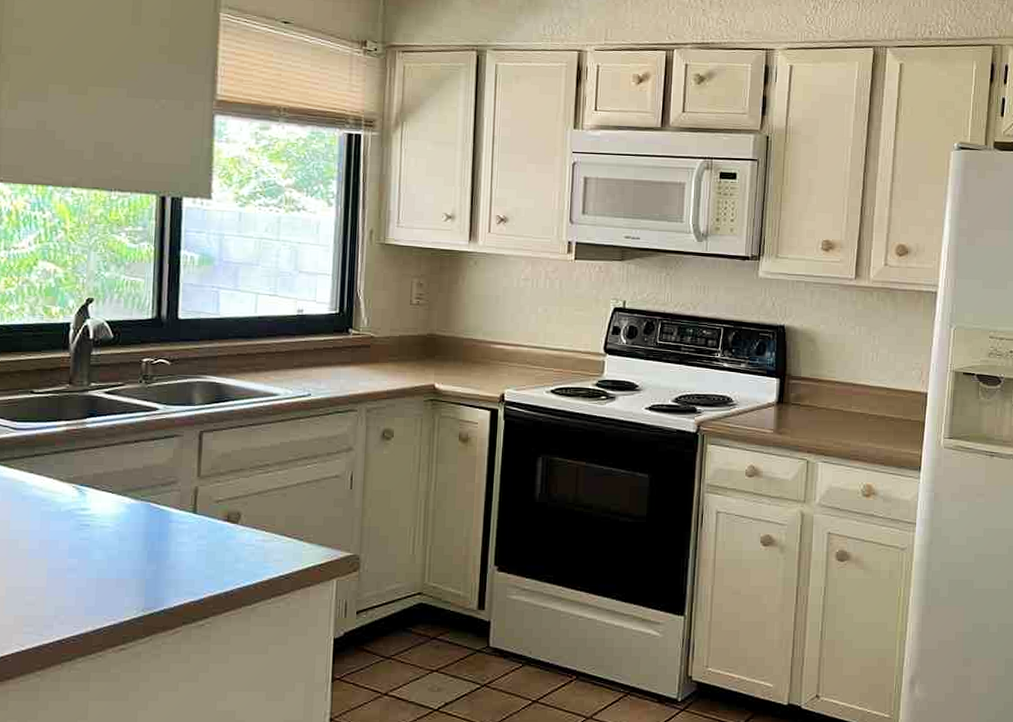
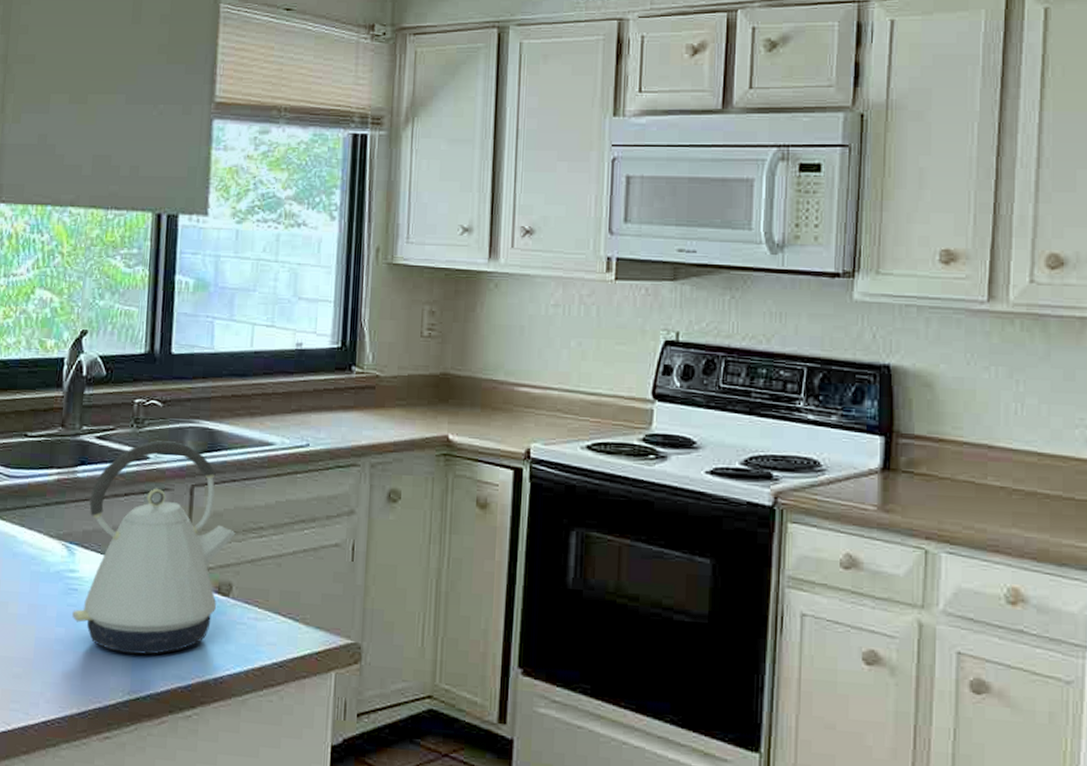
kettle: none [85,394,244,577] -> present [72,440,236,655]

